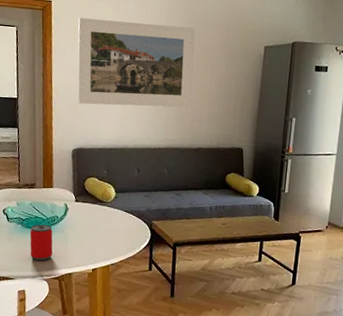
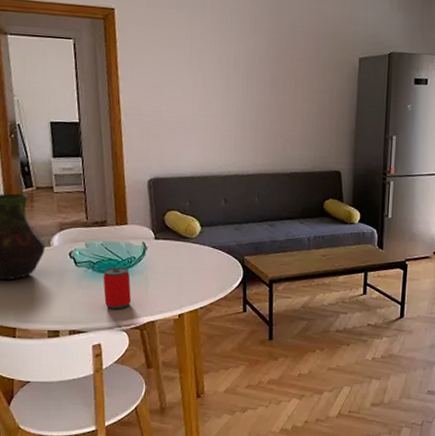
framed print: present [77,17,196,108] -> none [147,28,283,128]

